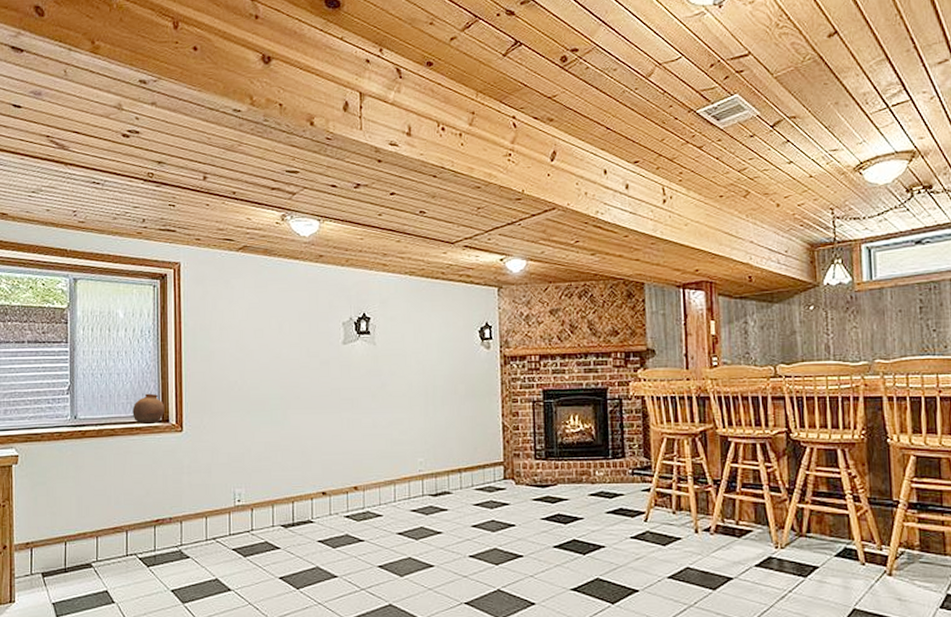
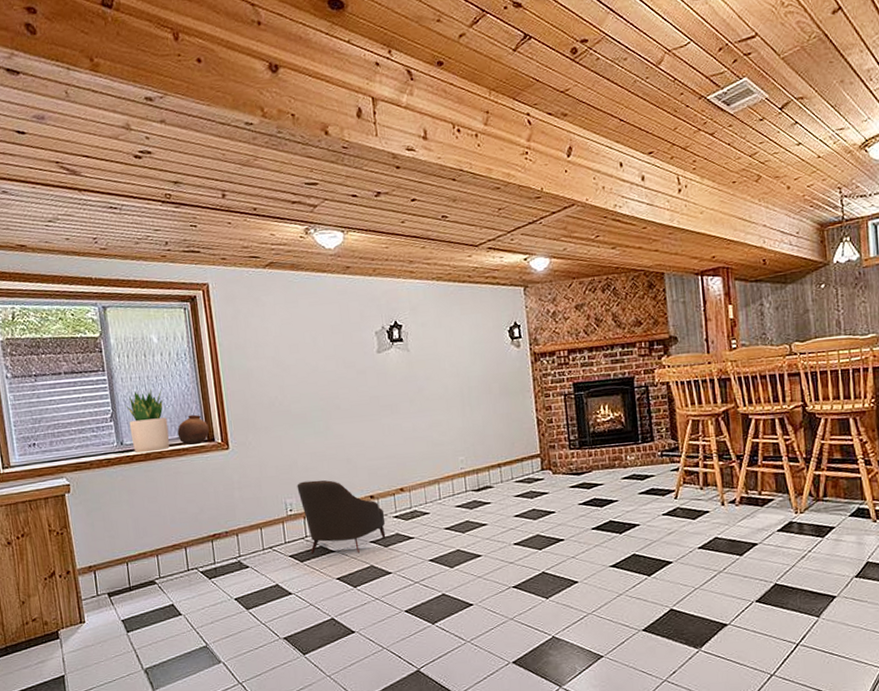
planter: none [84,363,124,429] -> present [126,387,170,454]
leather: none [248,471,336,553] -> present [297,480,386,554]

